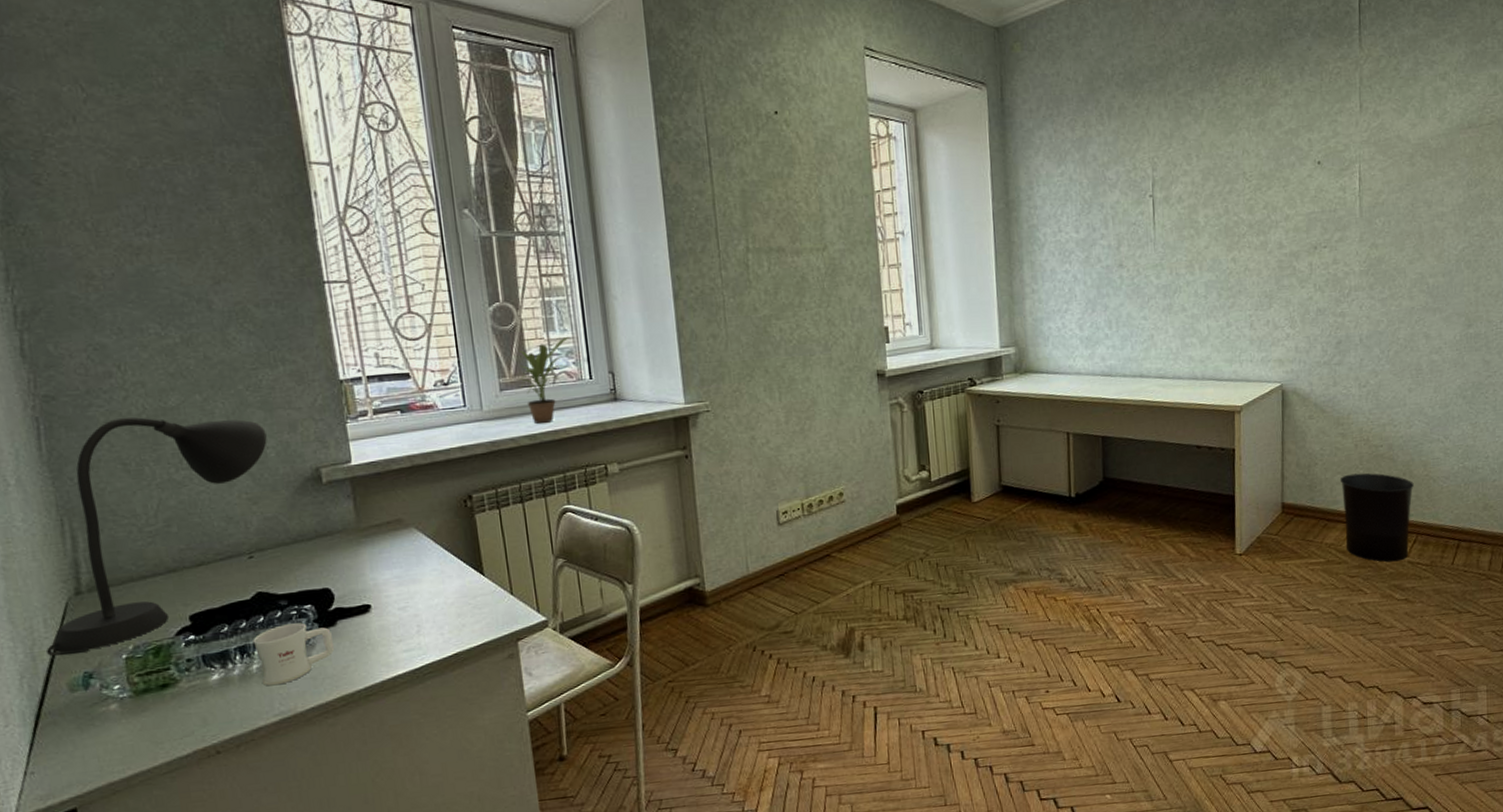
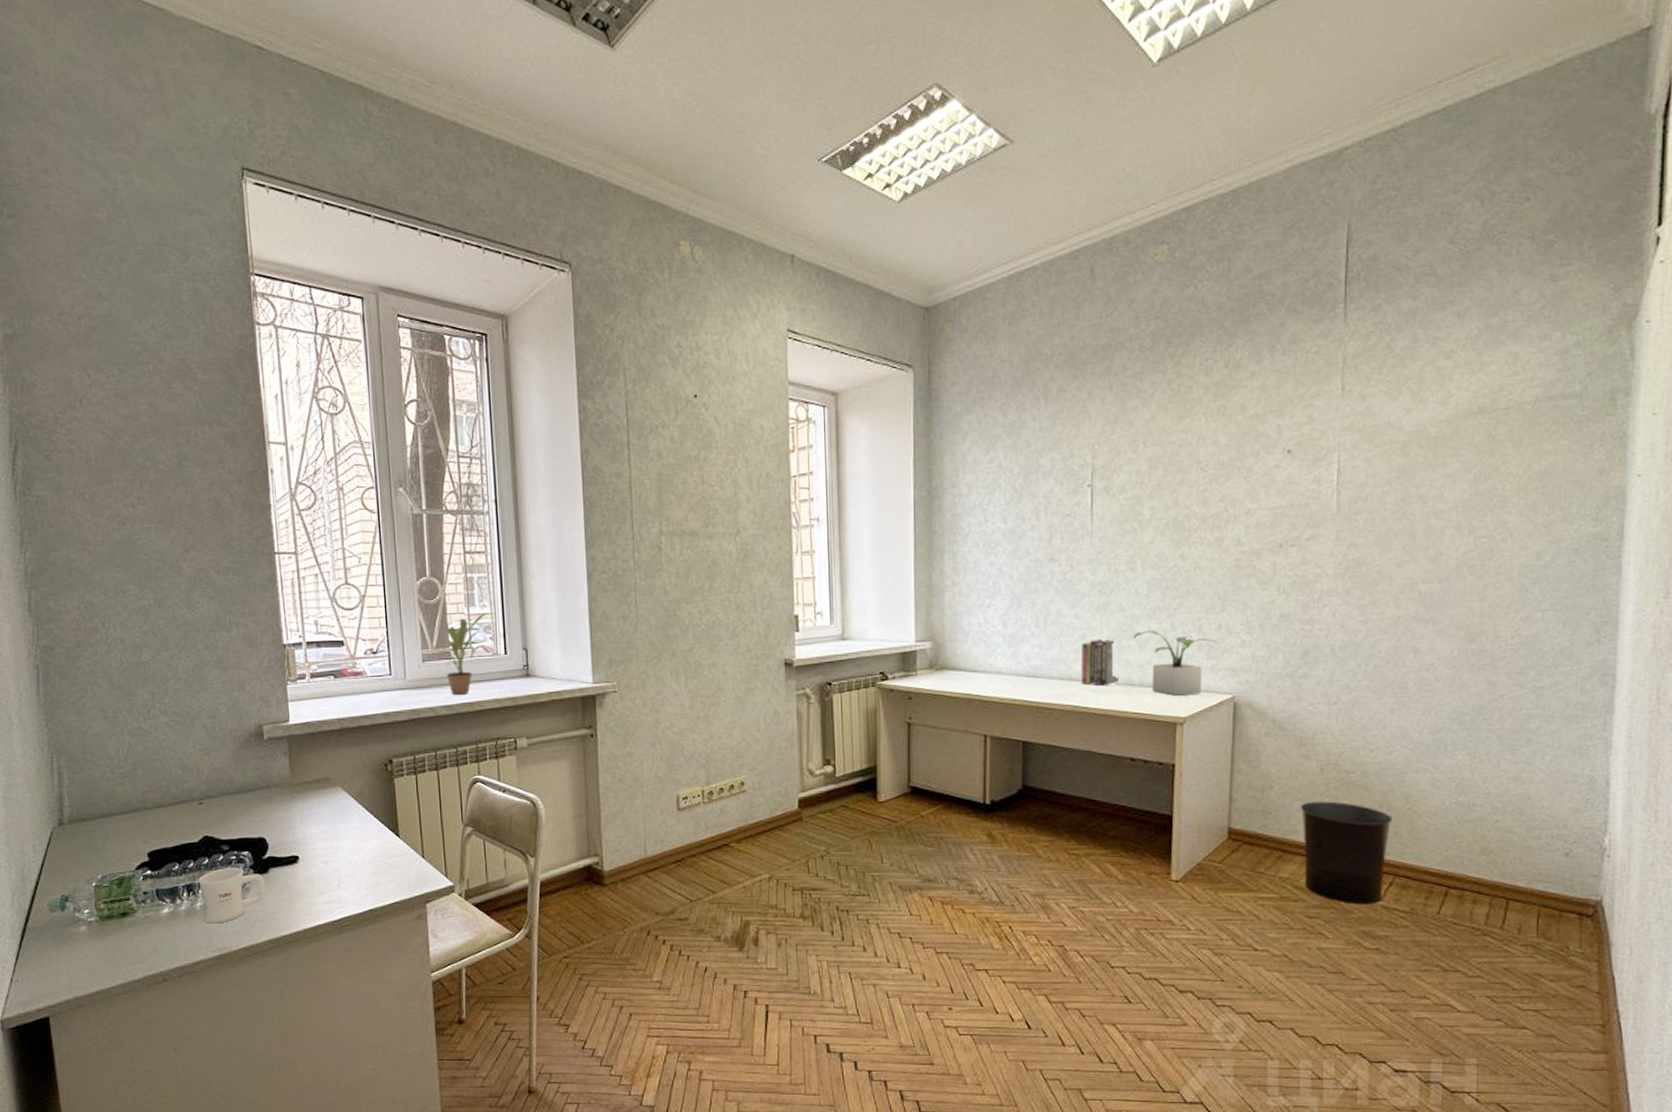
desk lamp: present [47,417,267,656] -> none [34,669,220,879]
books: none [1150,336,1184,382] -> present [1080,637,1119,687]
potted plant: none [1194,328,1268,387] -> present [1133,631,1220,696]

